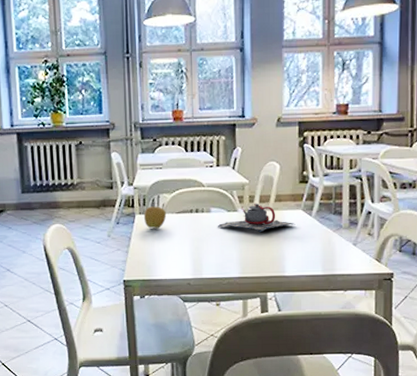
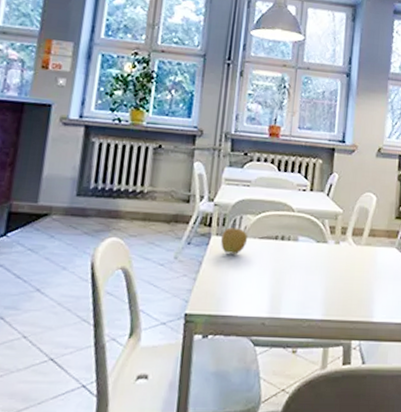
teapot: present [217,204,295,233] -> none [303,236,388,270]

